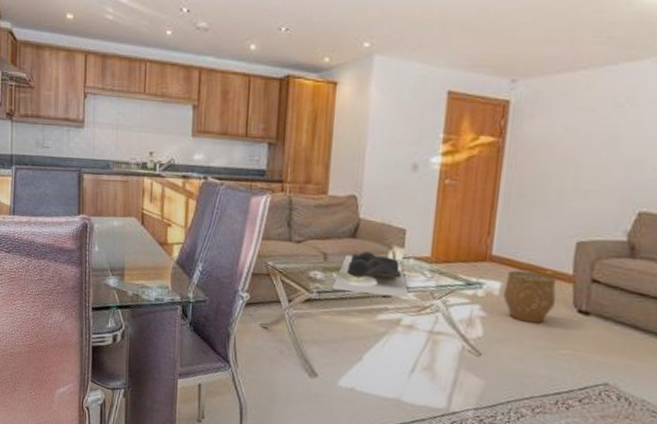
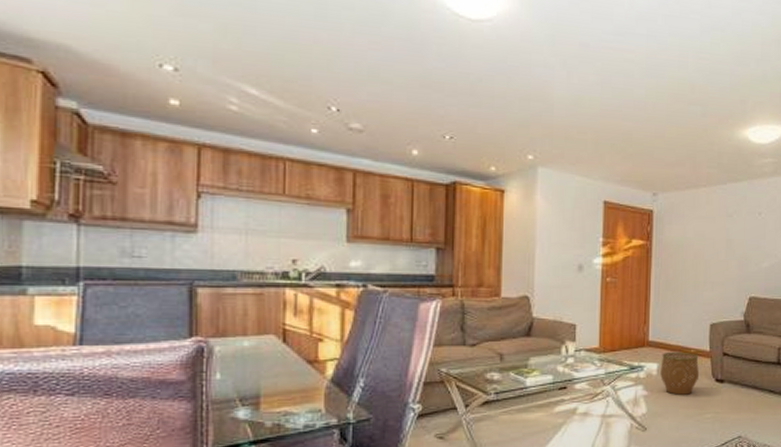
throw blanket: present [332,252,410,299] -> none [510,349,583,389]

